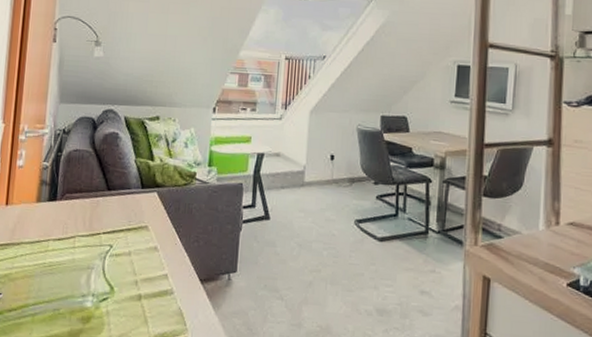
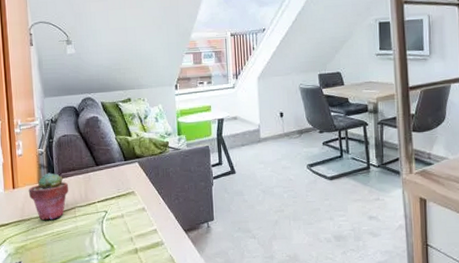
potted succulent: none [23,191,72,247] -> present [28,173,69,220]

